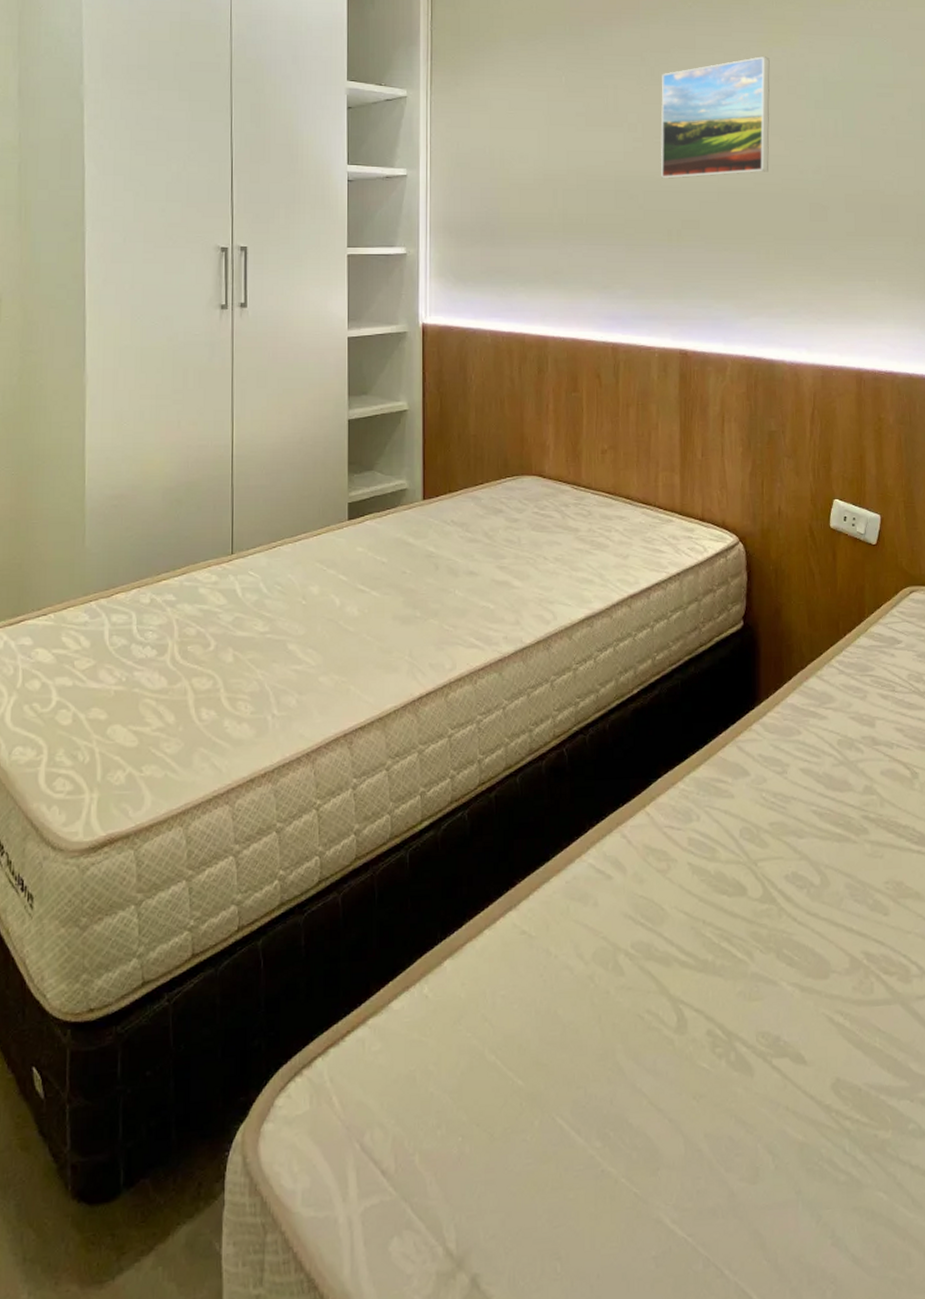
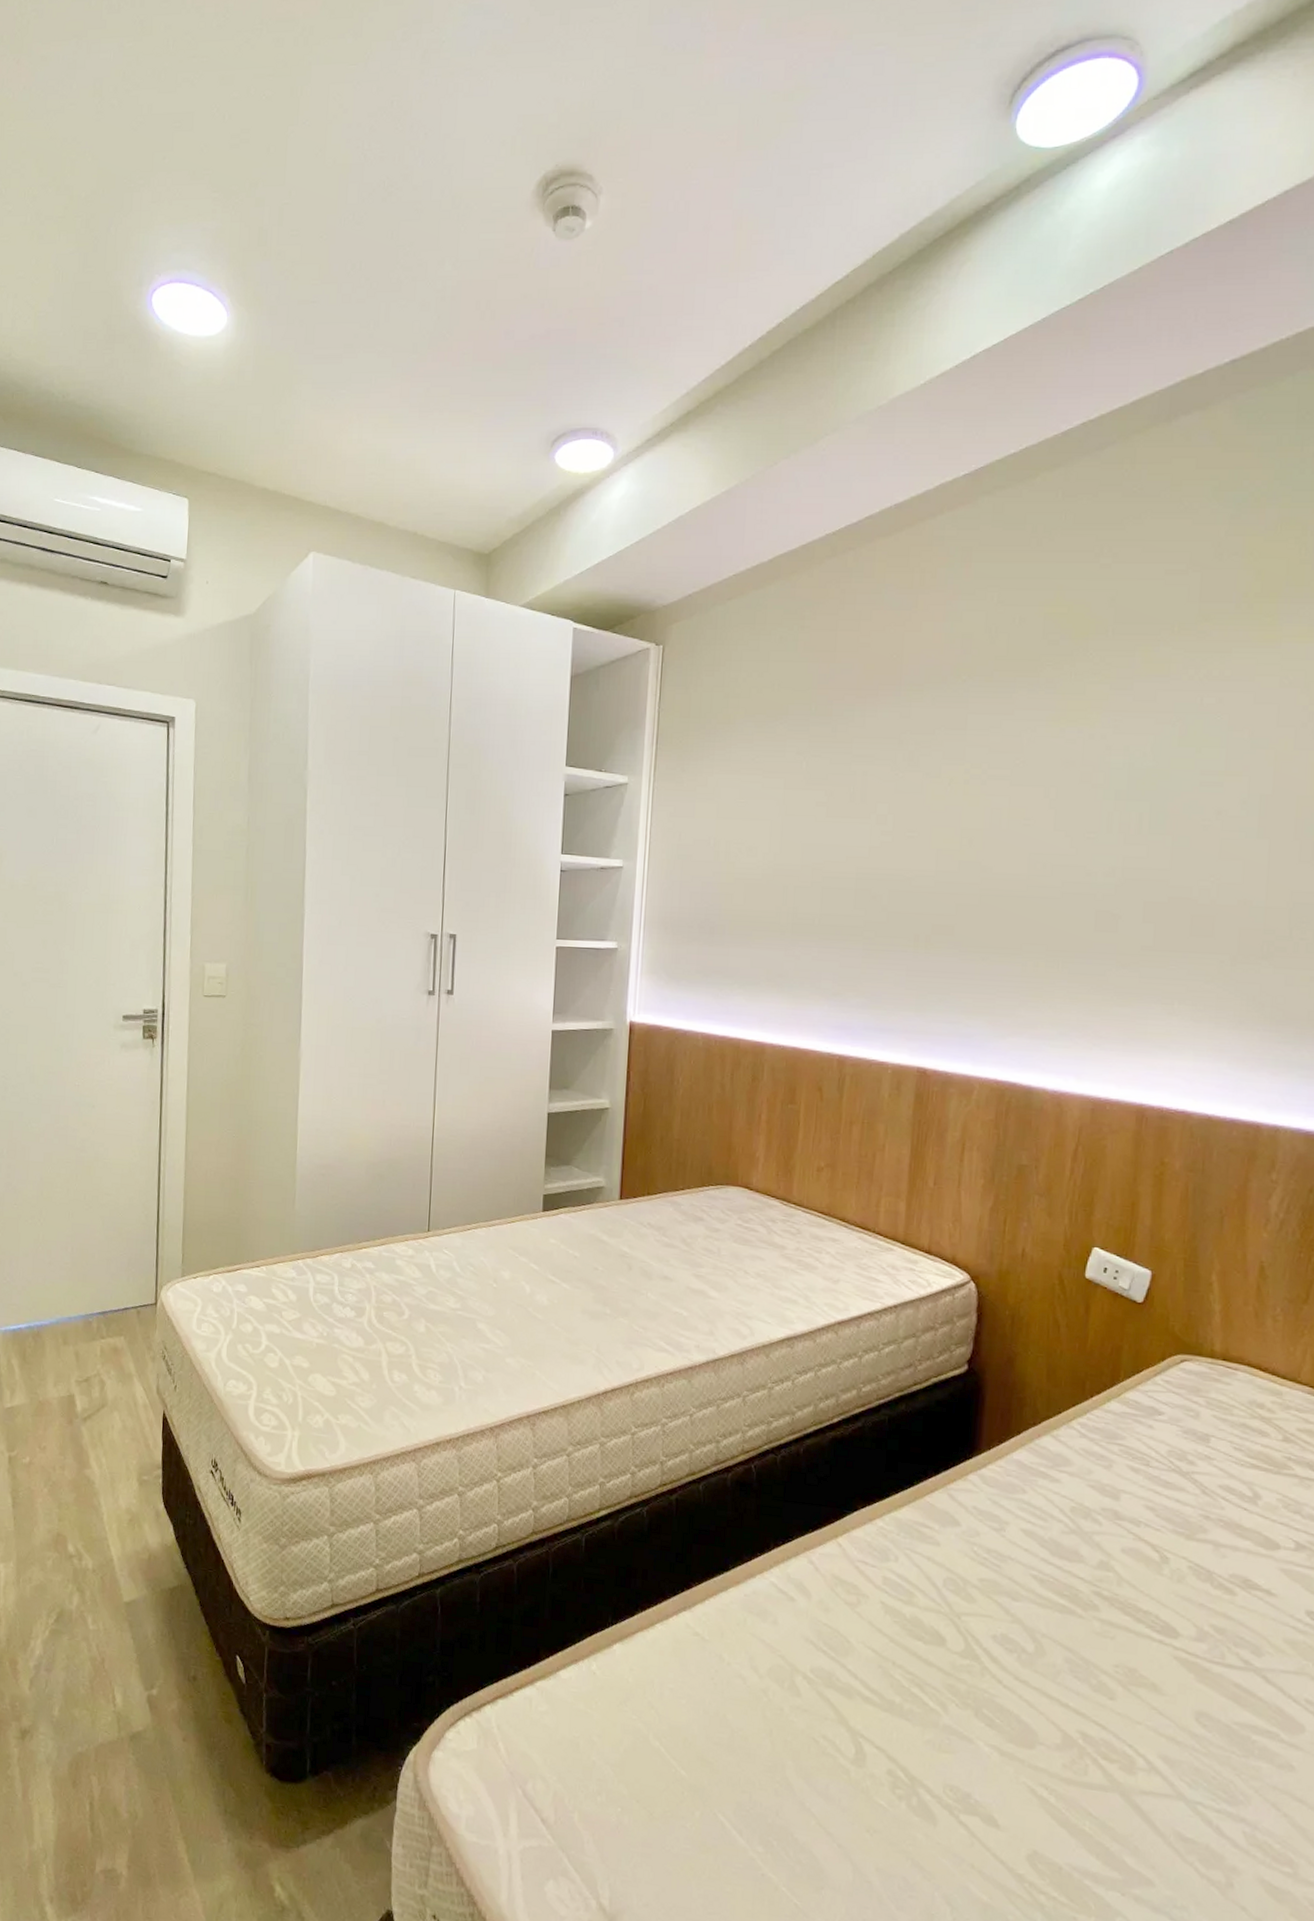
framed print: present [660,56,770,179] -> none [912,738,1061,878]

